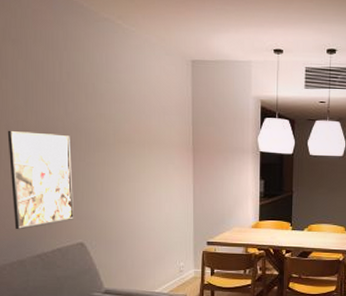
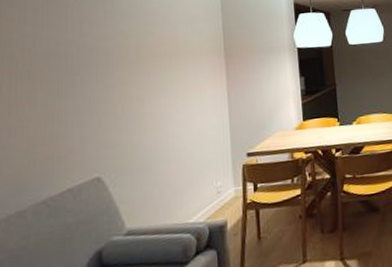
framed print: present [7,130,75,230] -> none [10,57,90,175]

